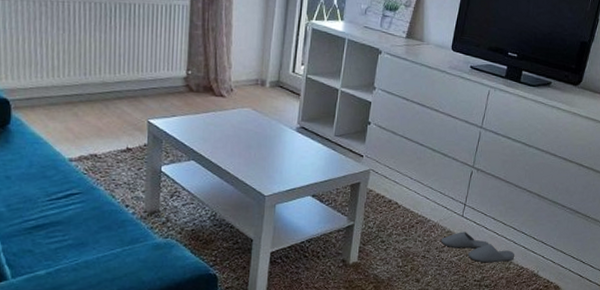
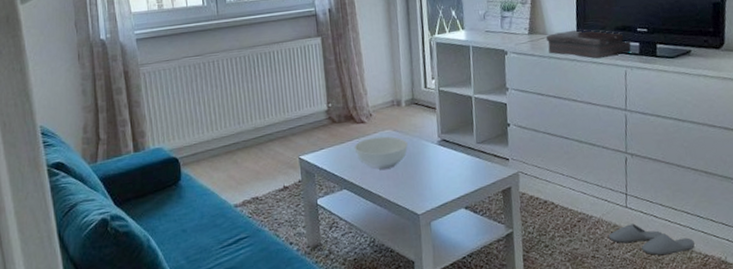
bowl: none [209,113,265,147] -> present [354,136,408,170]
decorative box: none [421,41,500,75] -> present [546,29,632,59]

